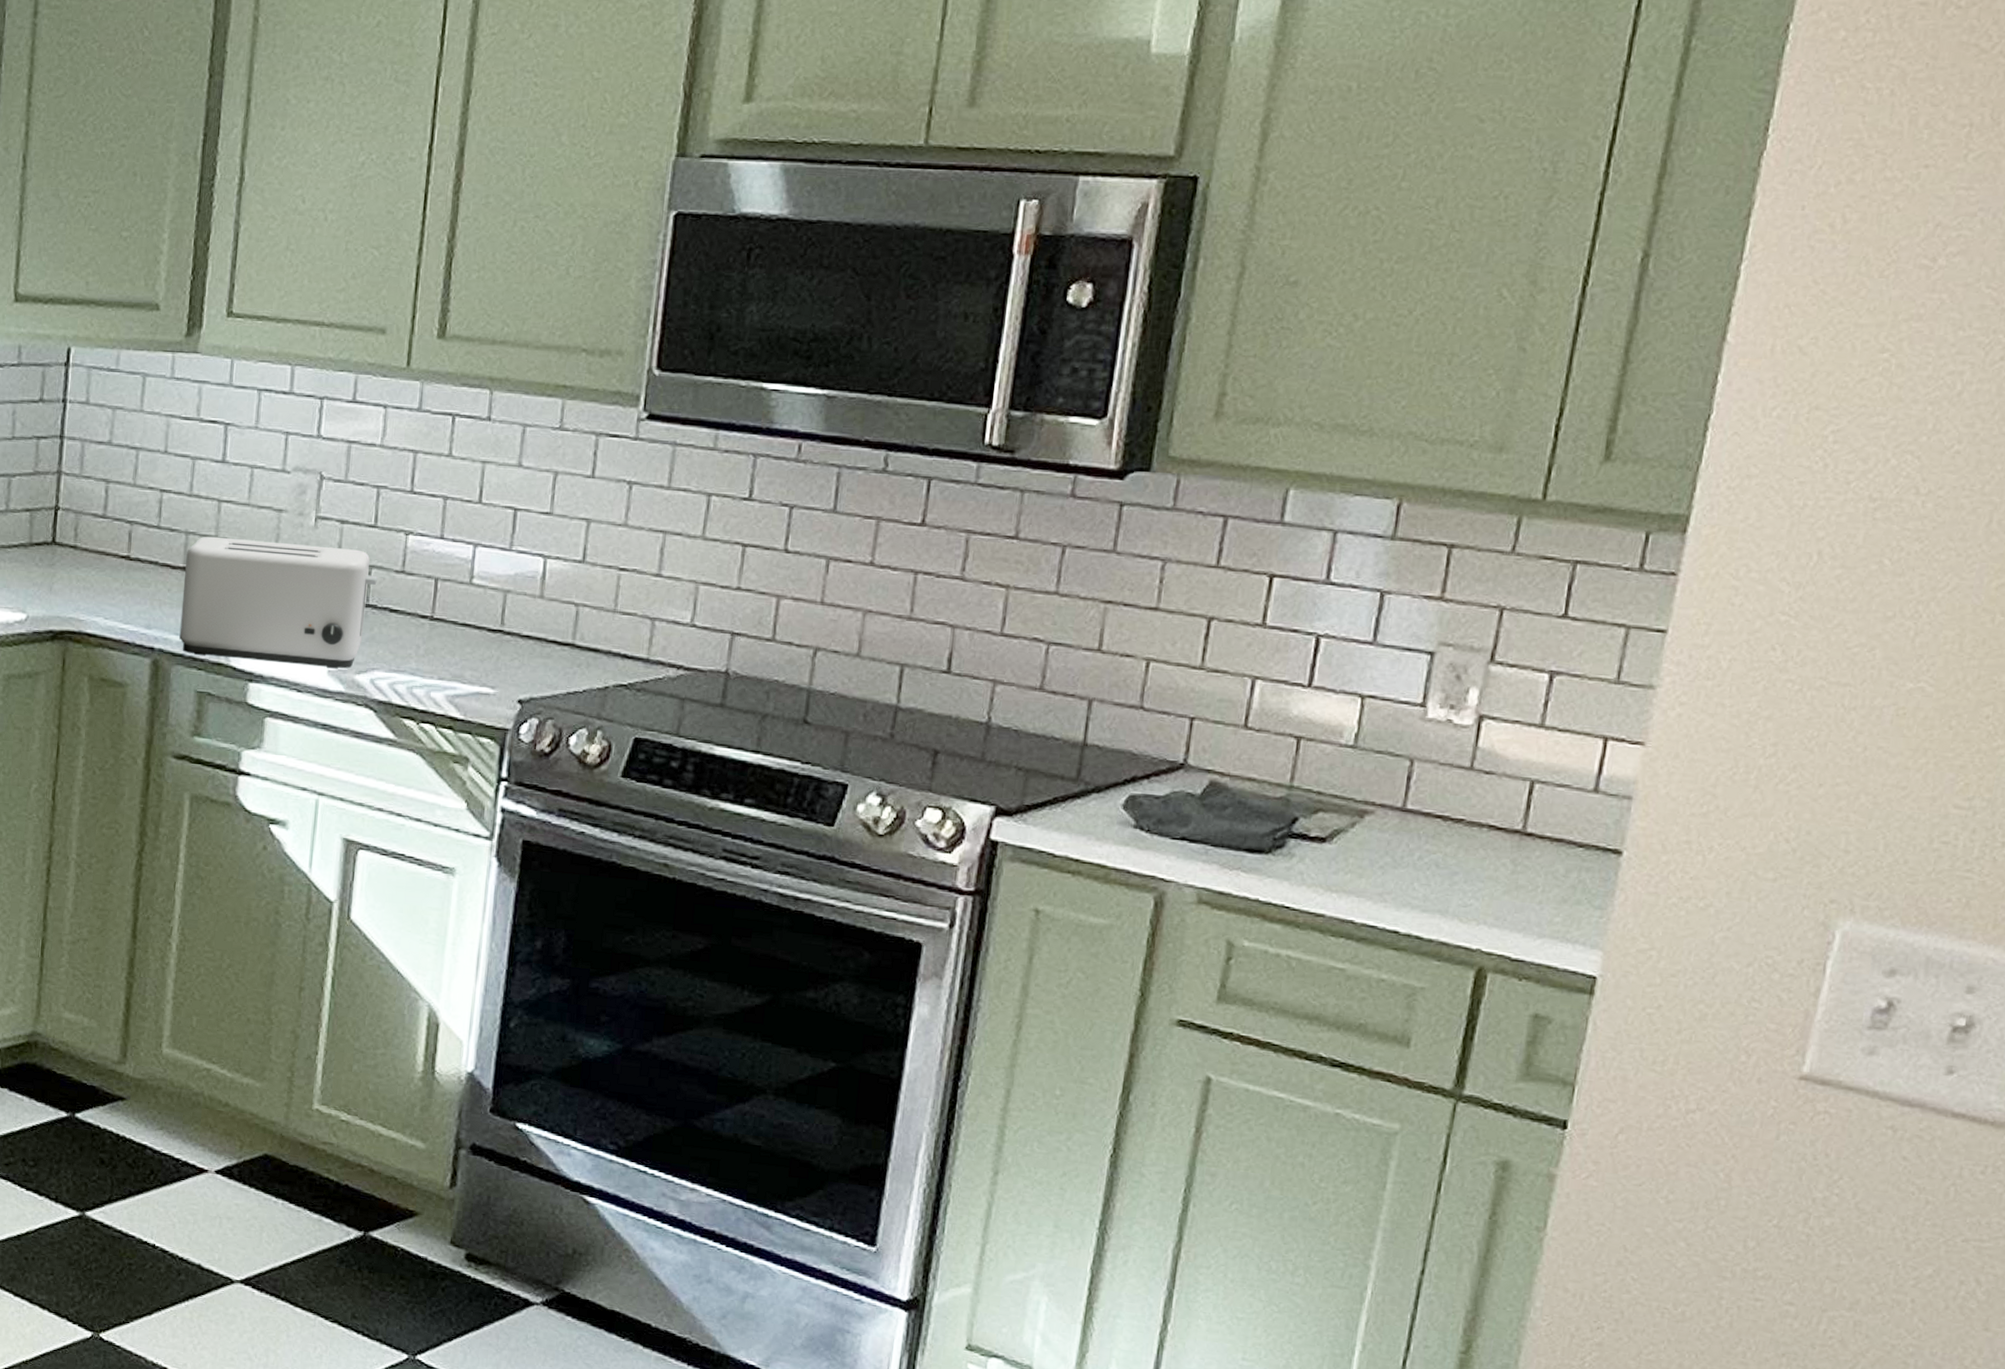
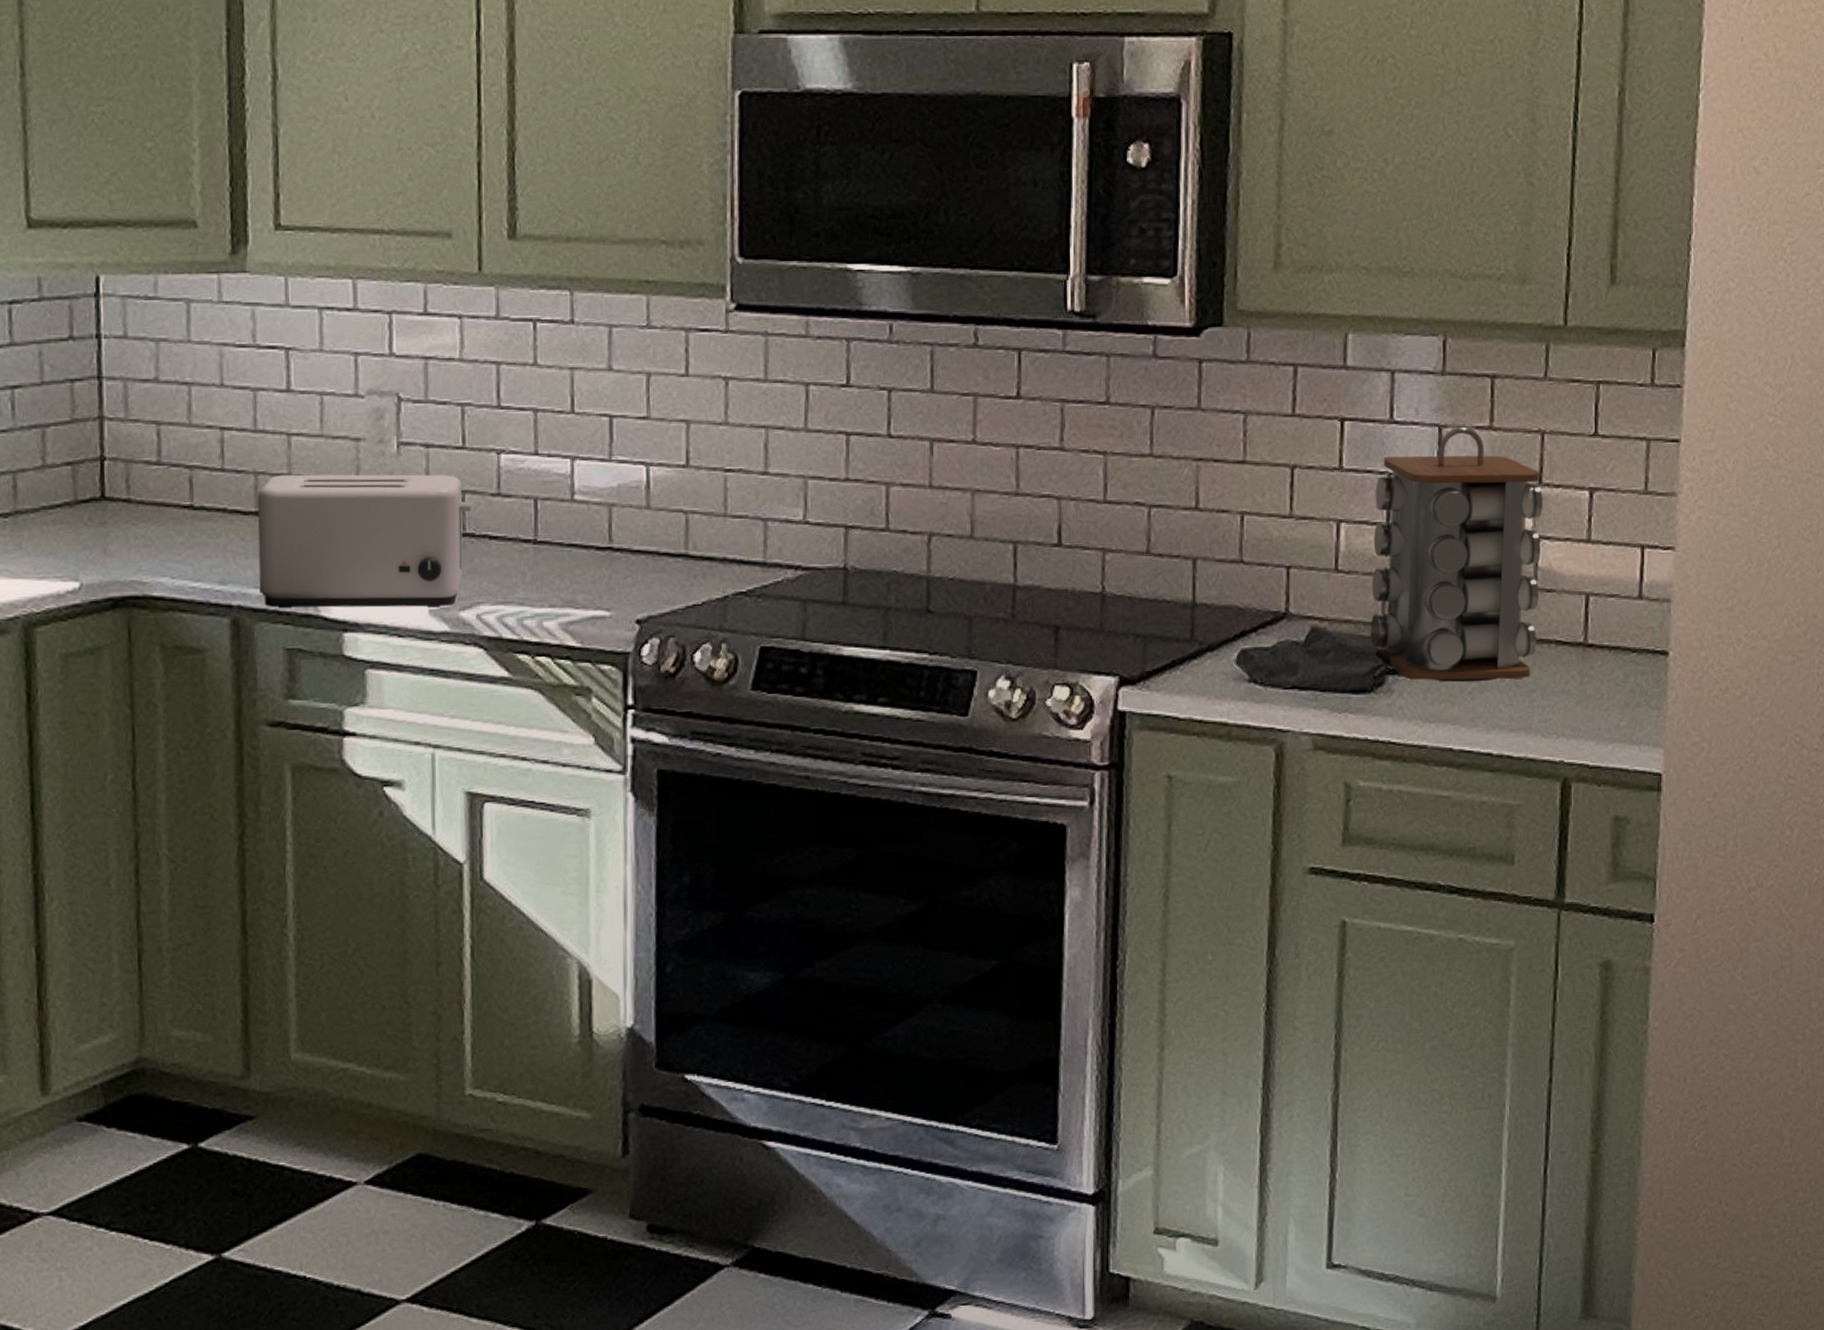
spice rack: none [1275,595,1494,860] -> present [1370,427,1543,683]

